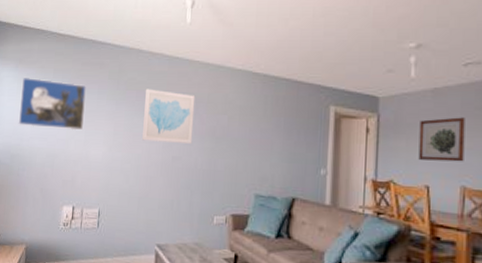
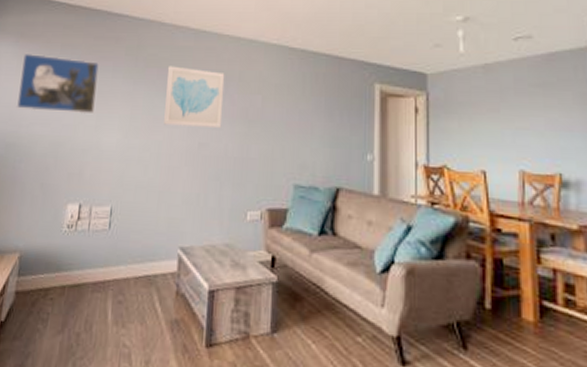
wall art: present [418,117,465,162] -> none [472,95,521,144]

